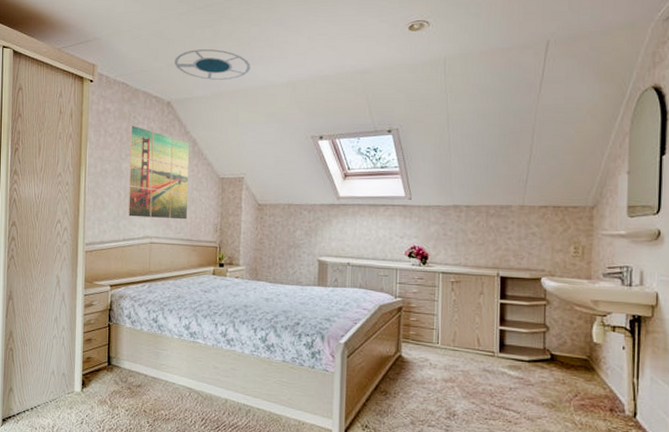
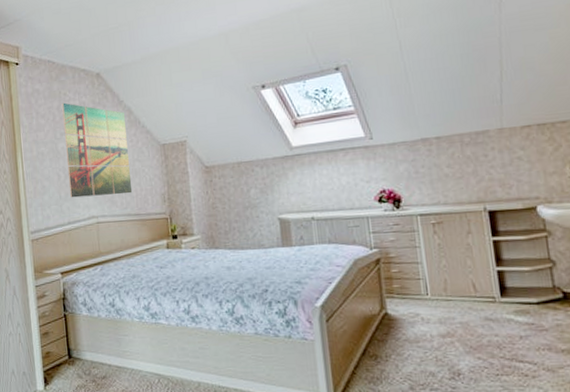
ceiling lamp: present [175,49,251,80] -> none [98,11,178,45]

